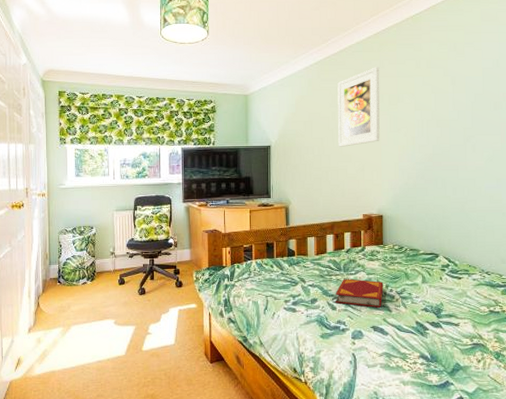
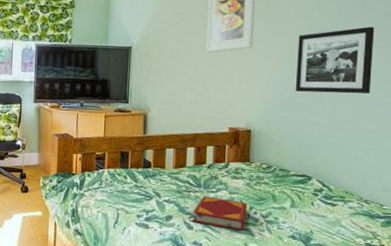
picture frame: none [419,117,485,178] -> present [295,26,375,94]

